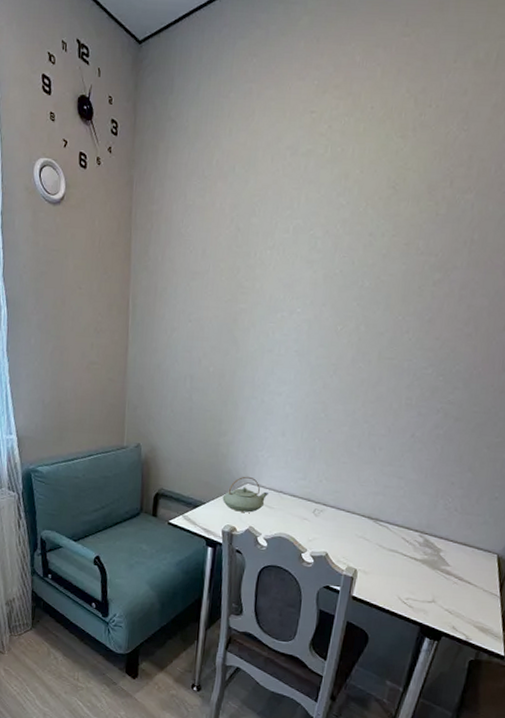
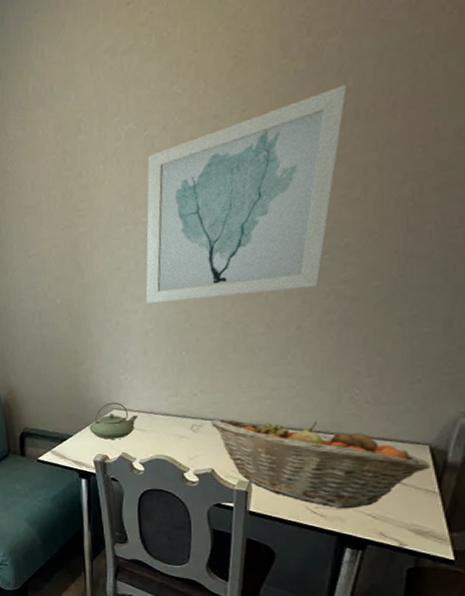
wall art: none [290,236,473,402] -> present [145,83,346,303]
fruit basket: none [331,506,497,603] -> present [211,418,431,509]

